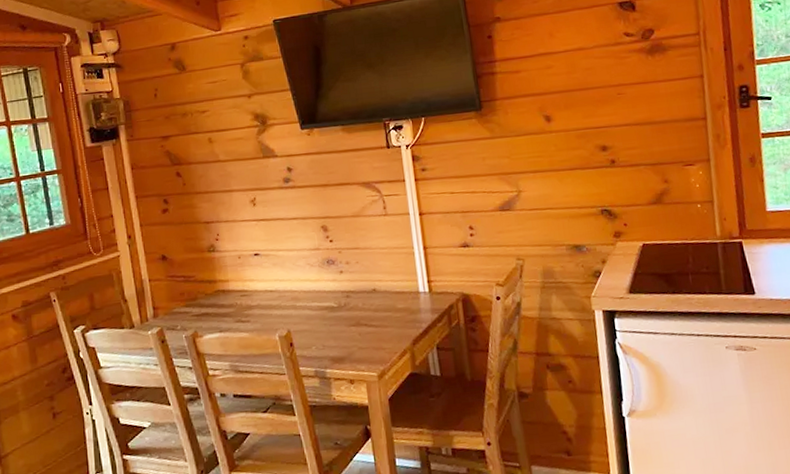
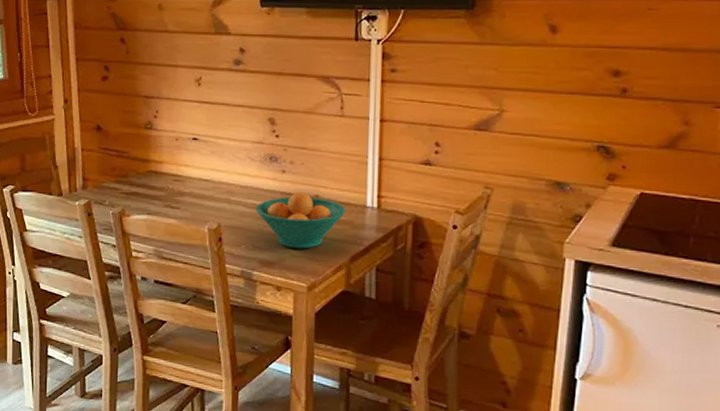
fruit bowl: none [320,288,402,342] -> present [255,192,346,249]

